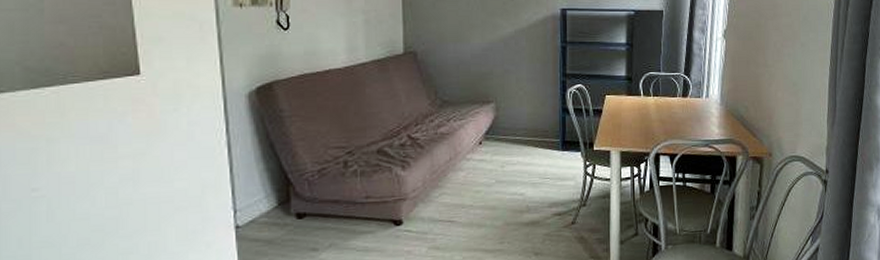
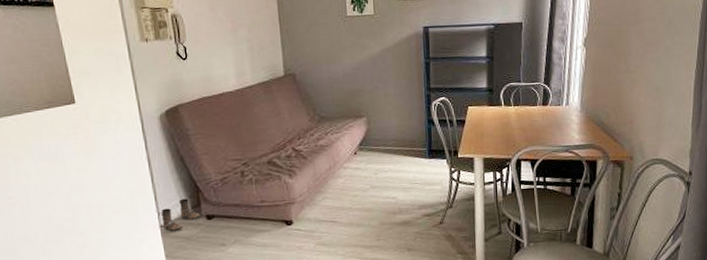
boots: none [238,193,289,233] -> present [161,198,200,231]

